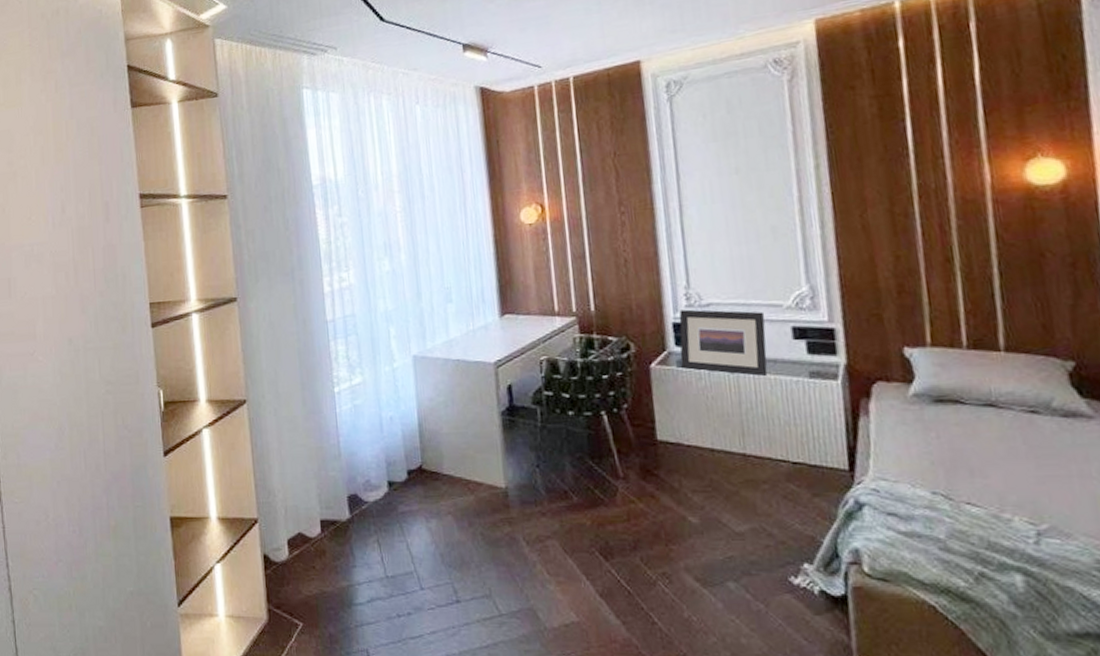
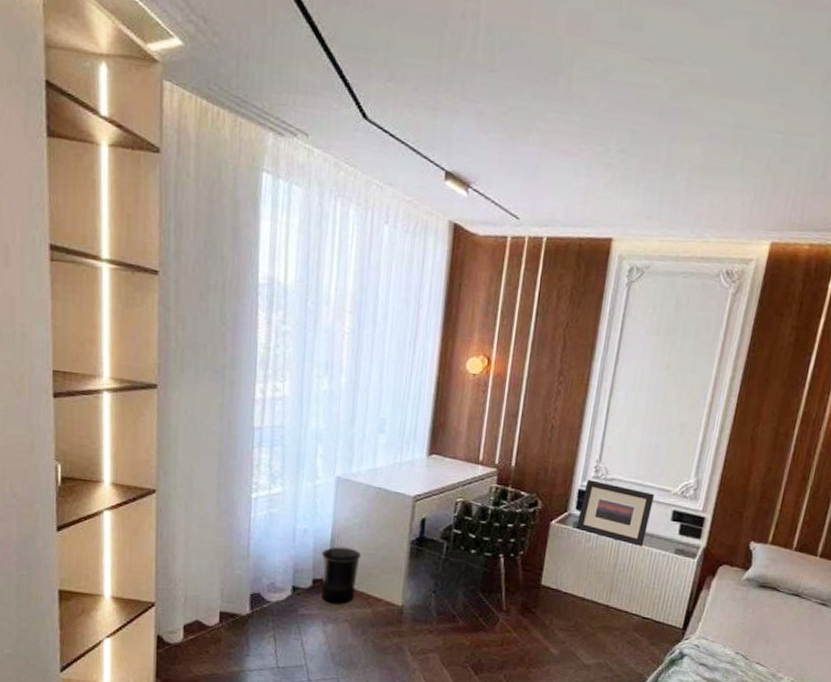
waste bin: none [412,430,453,496] -> present [320,546,362,605]

